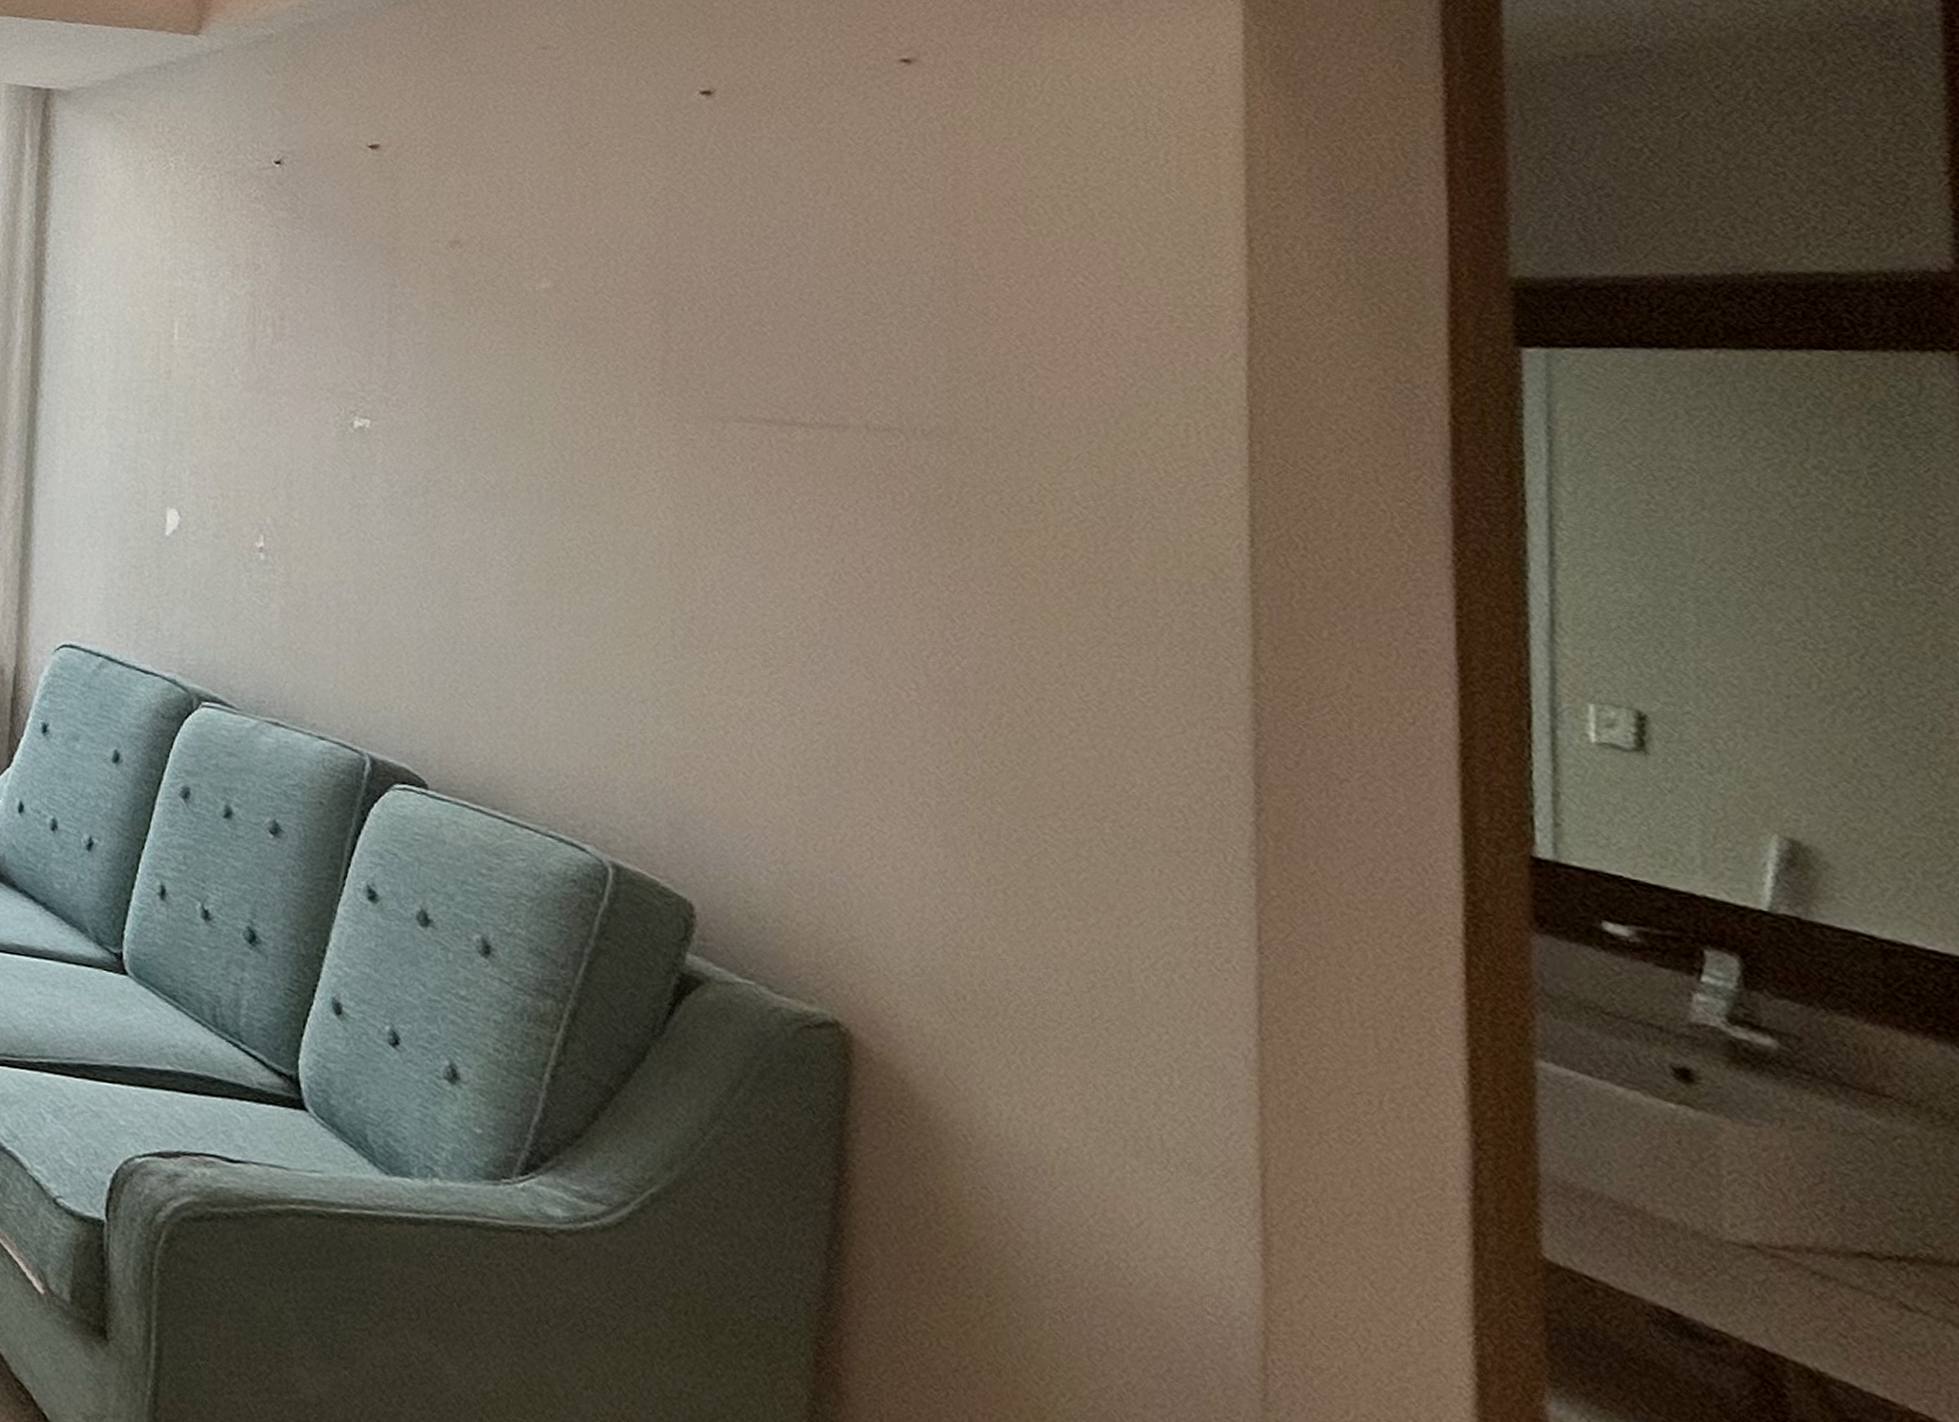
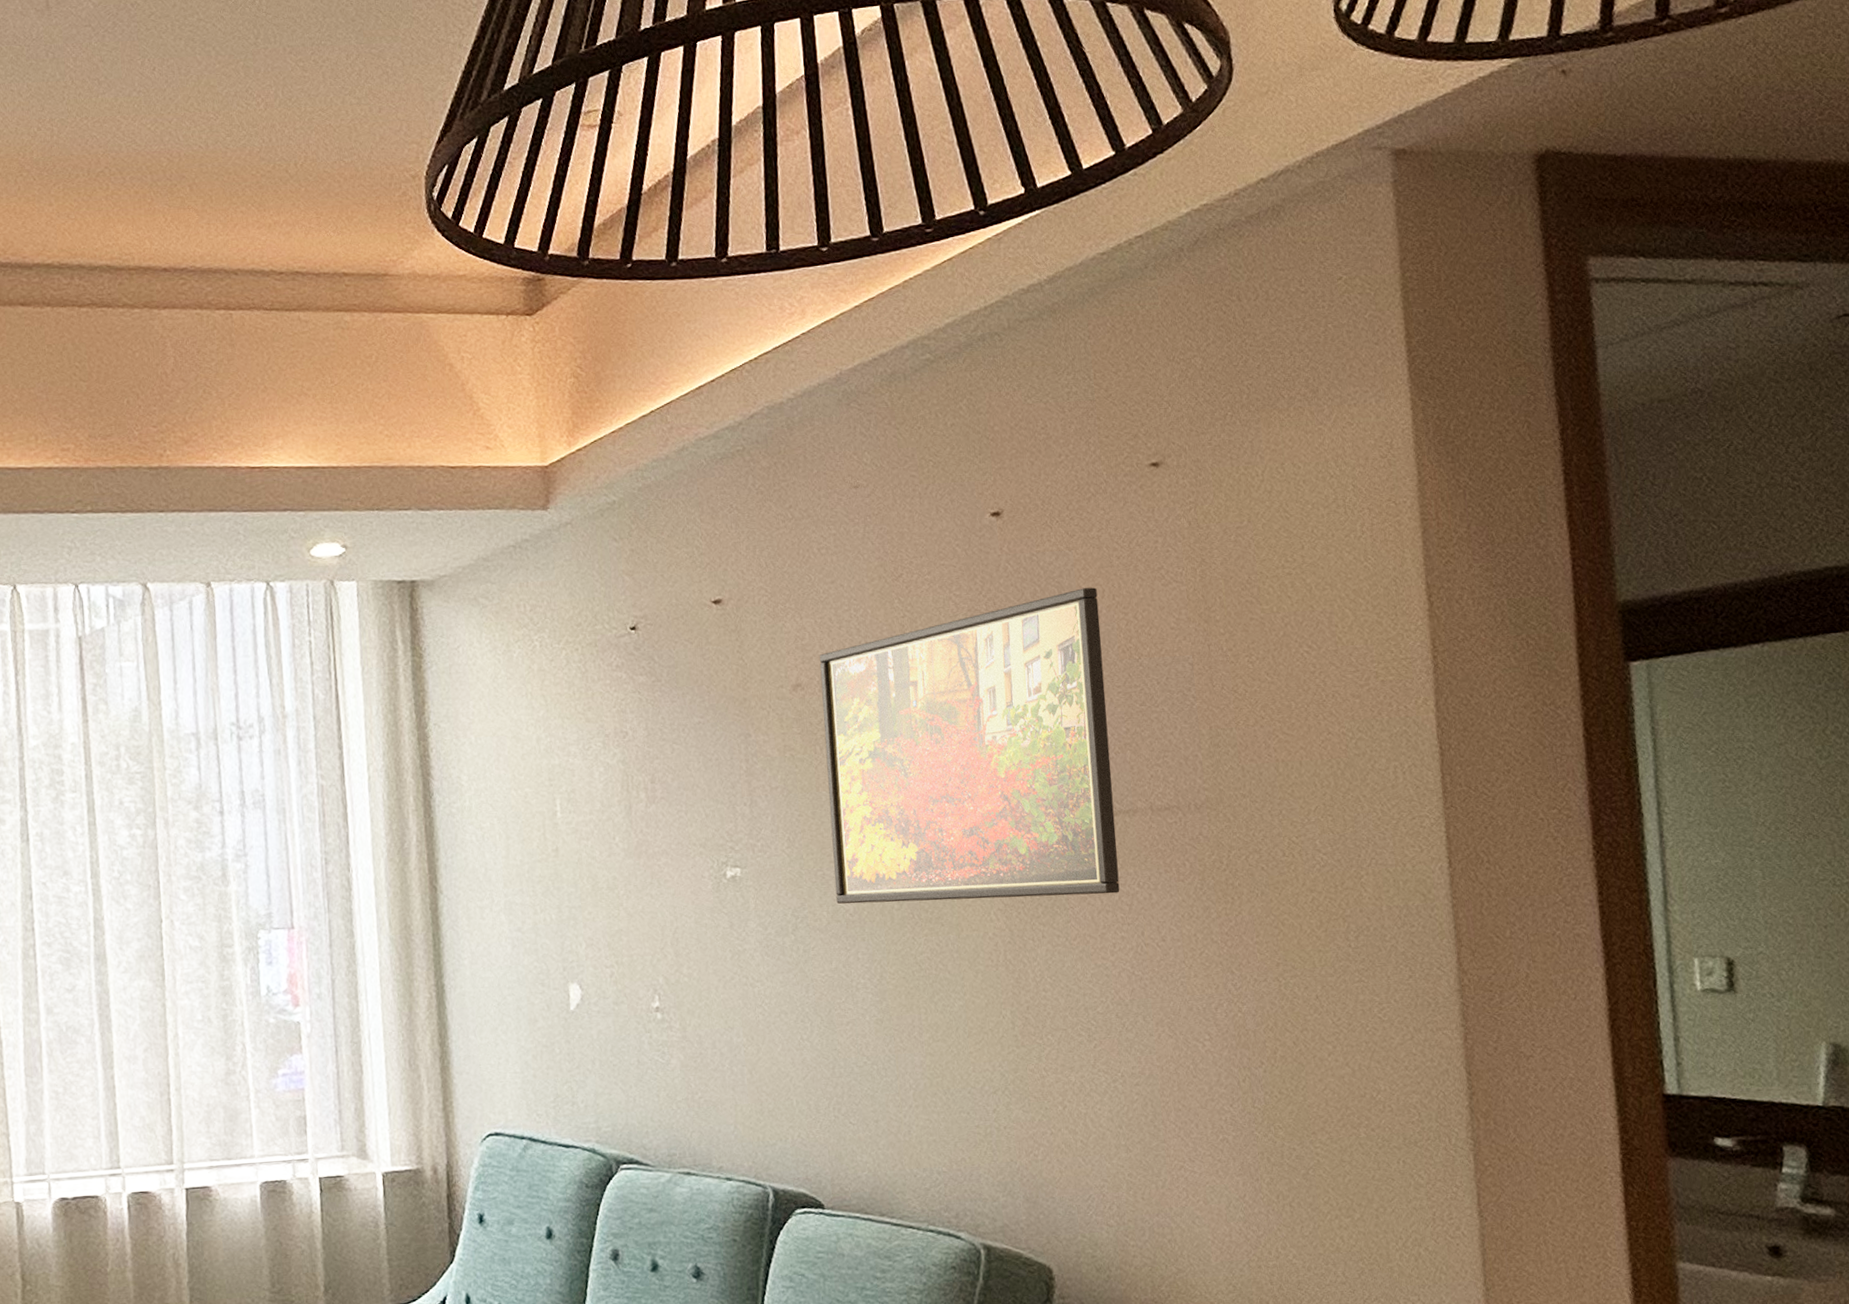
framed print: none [476,181,822,512] -> present [819,587,1120,904]

